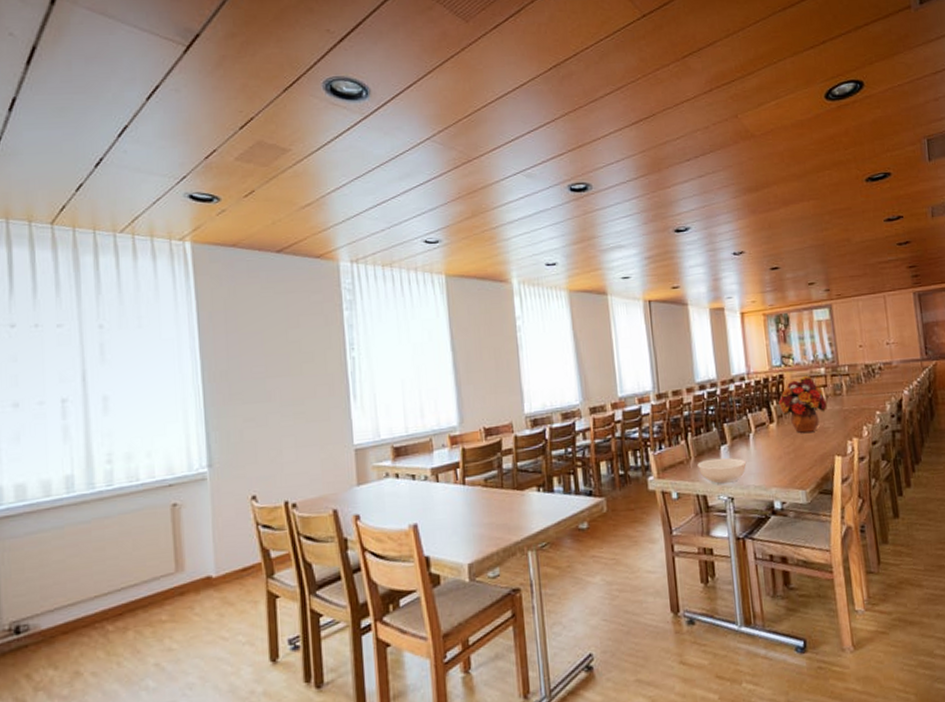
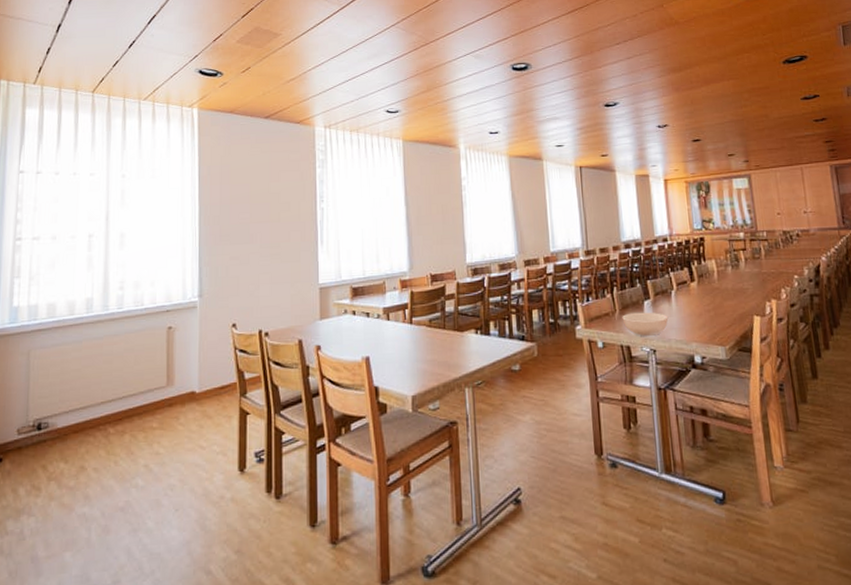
flower arrangement: present [778,375,828,433] -> none [699,239,747,292]

